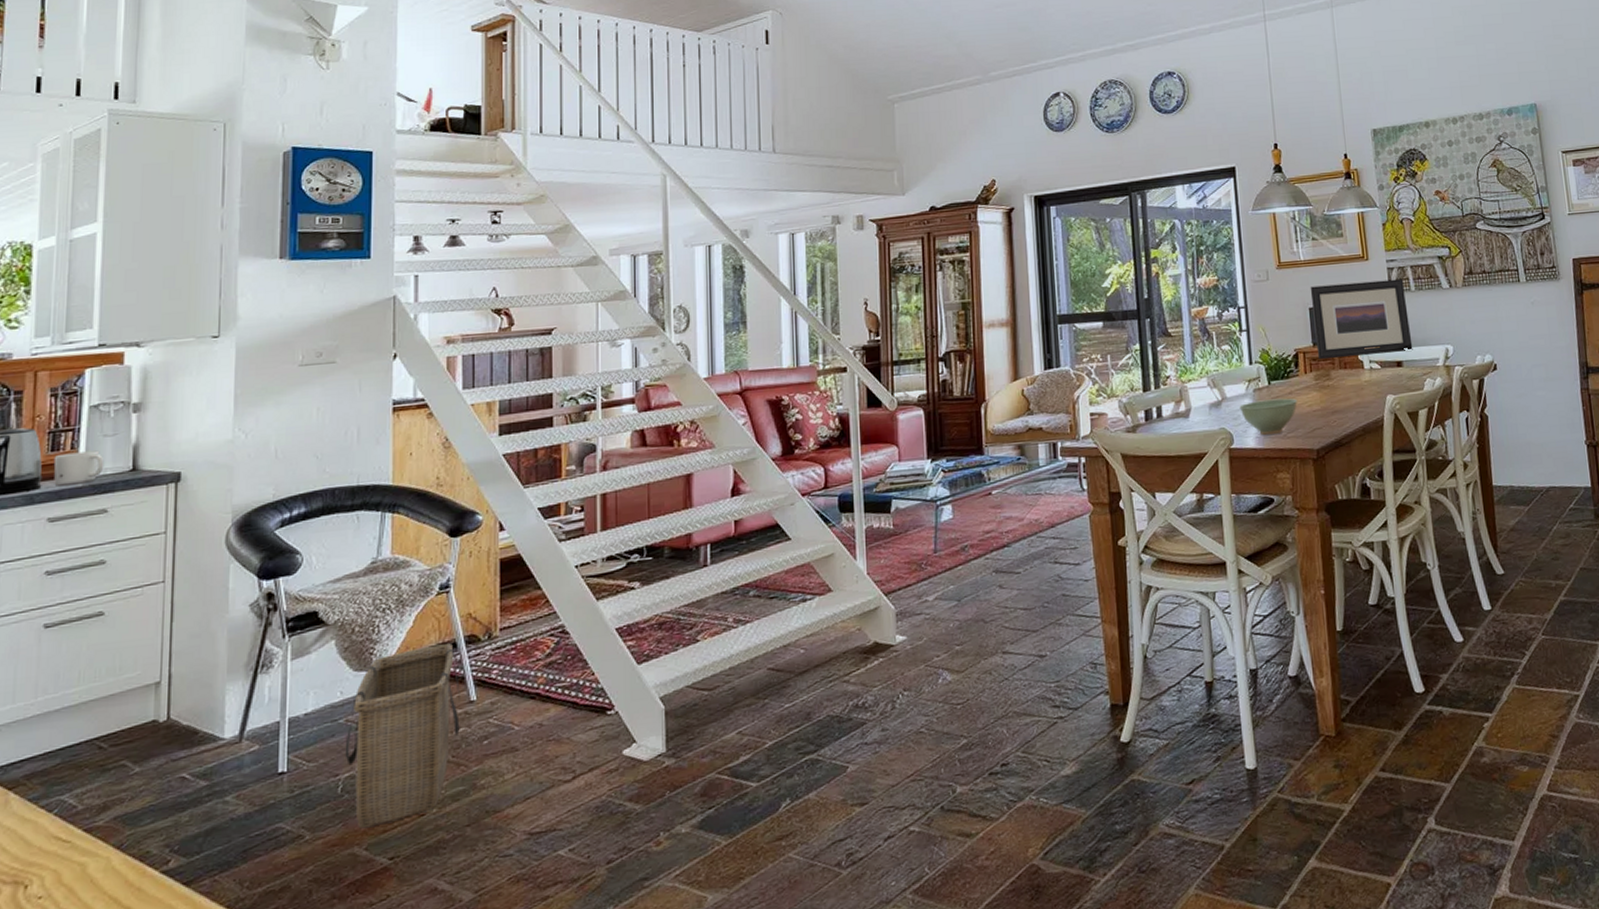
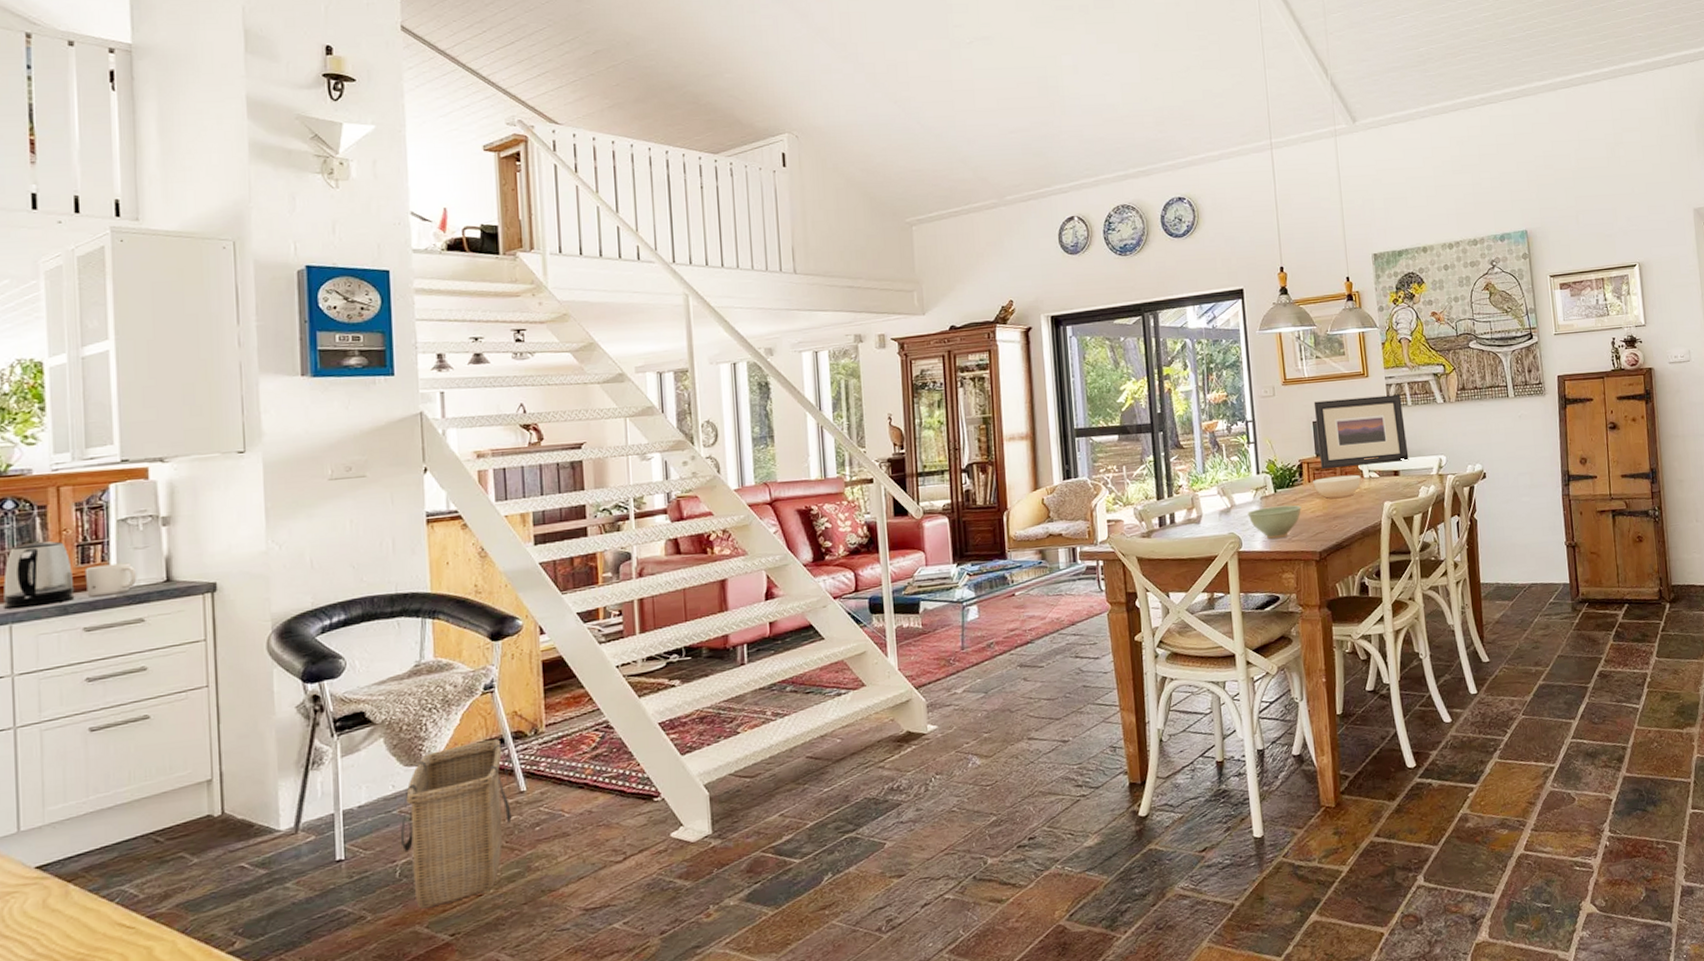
bowl: none [1309,365,1362,393] -> present [1313,474,1362,500]

